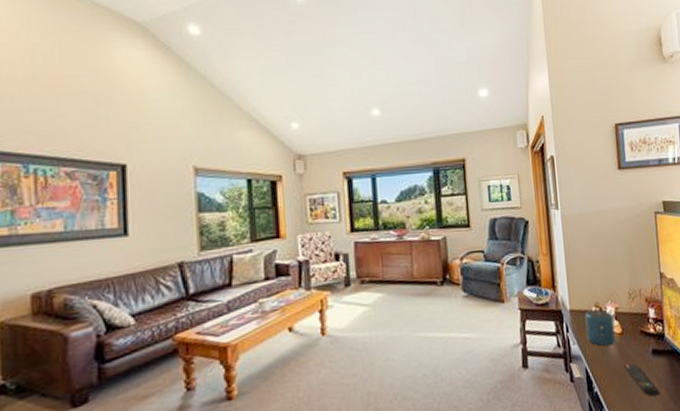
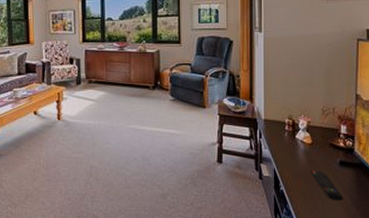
speaker: present [585,310,616,346] -> none [278,122,306,153]

